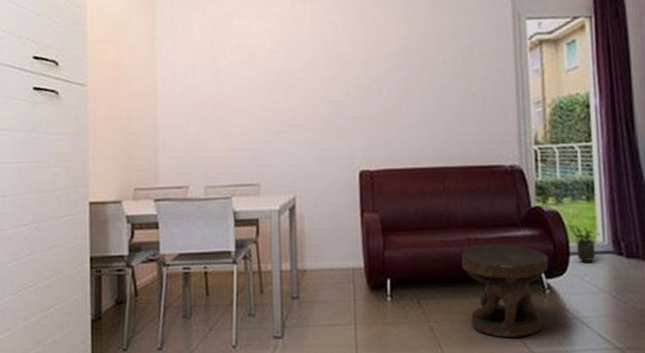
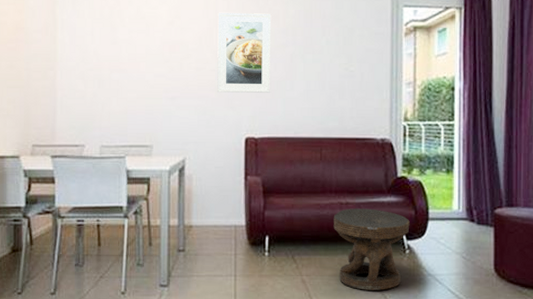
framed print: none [324,35,385,123] -> present [217,12,272,93]
potted plant: present [568,221,600,262] -> none [429,190,456,227]

